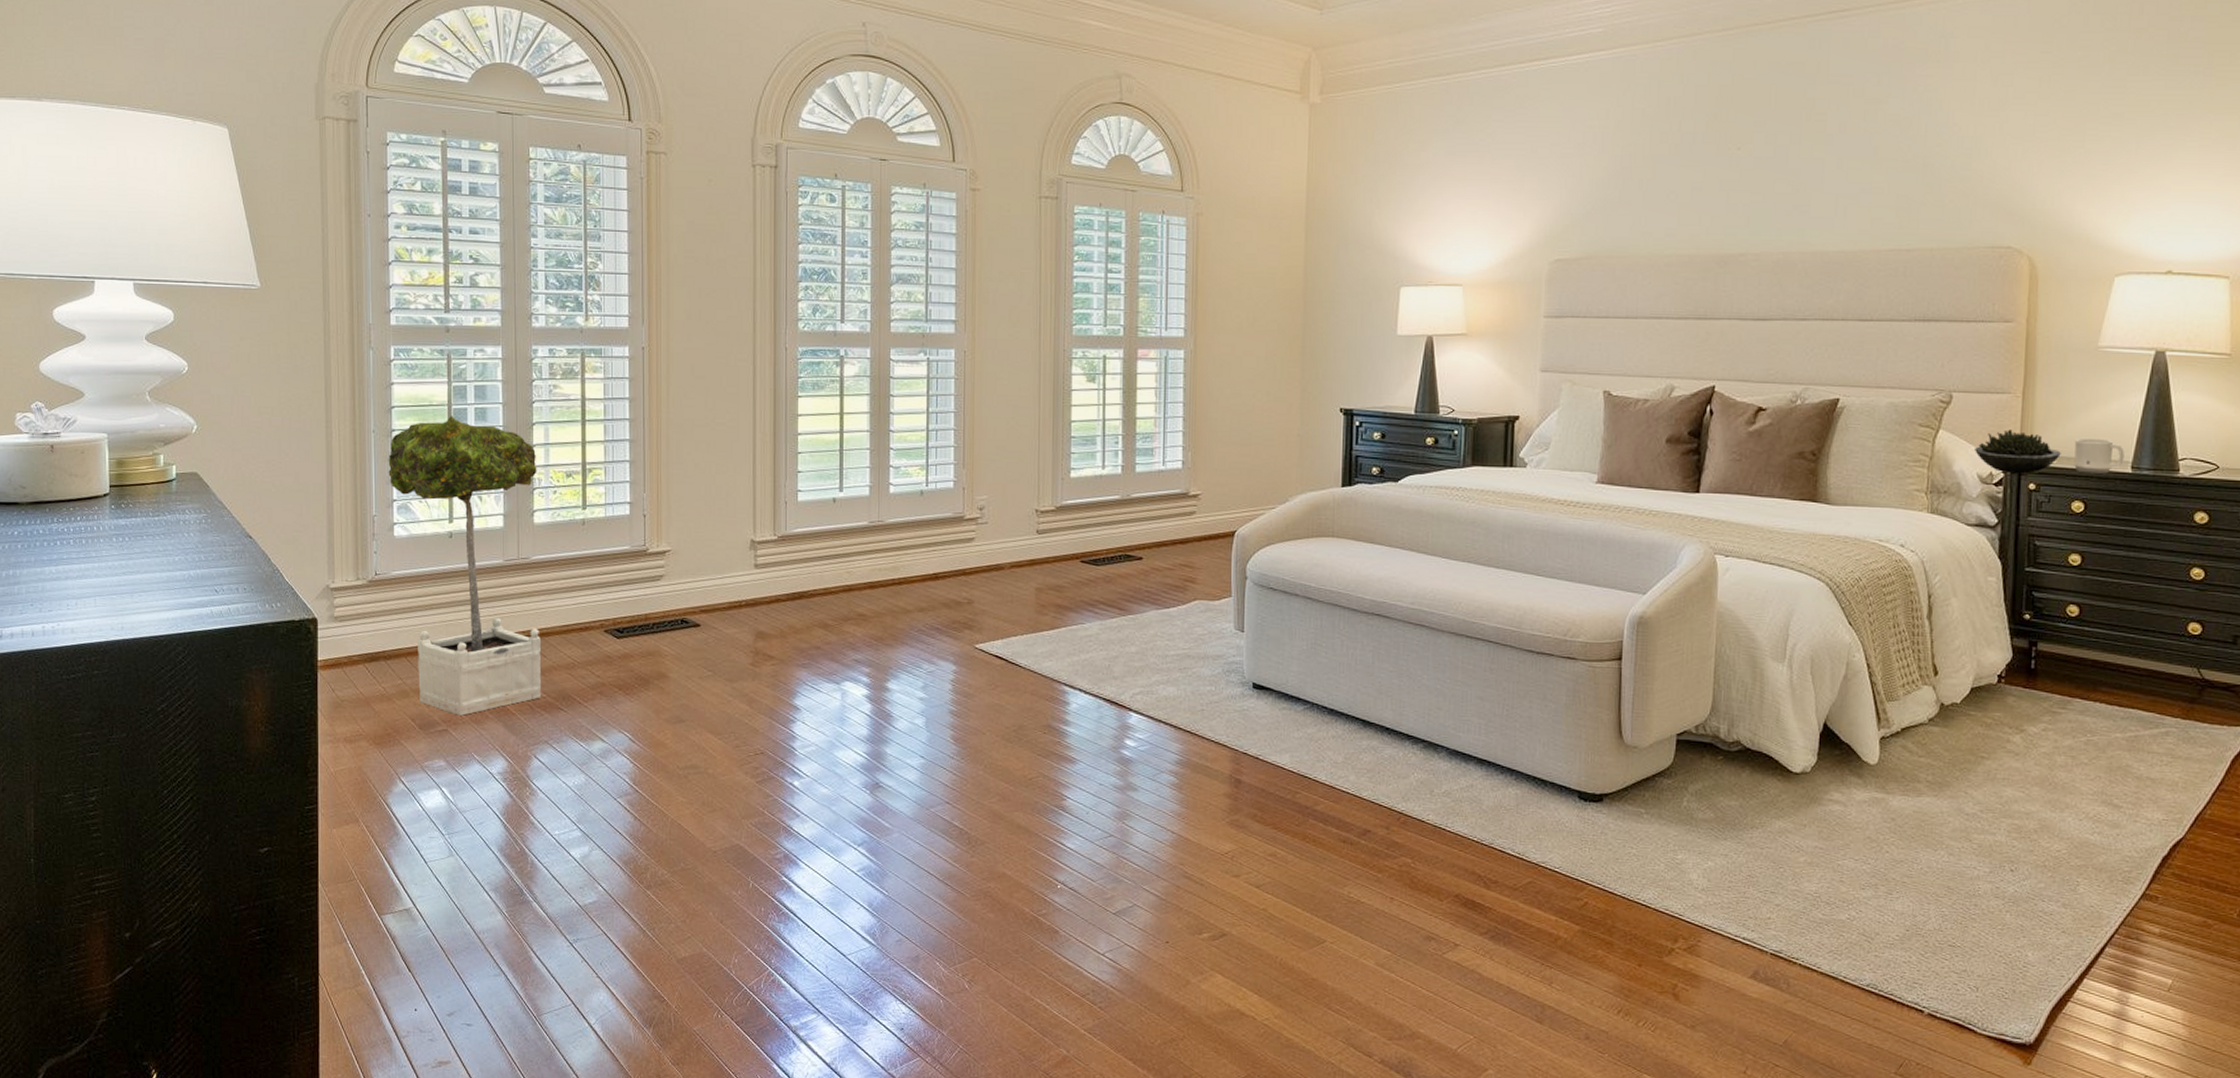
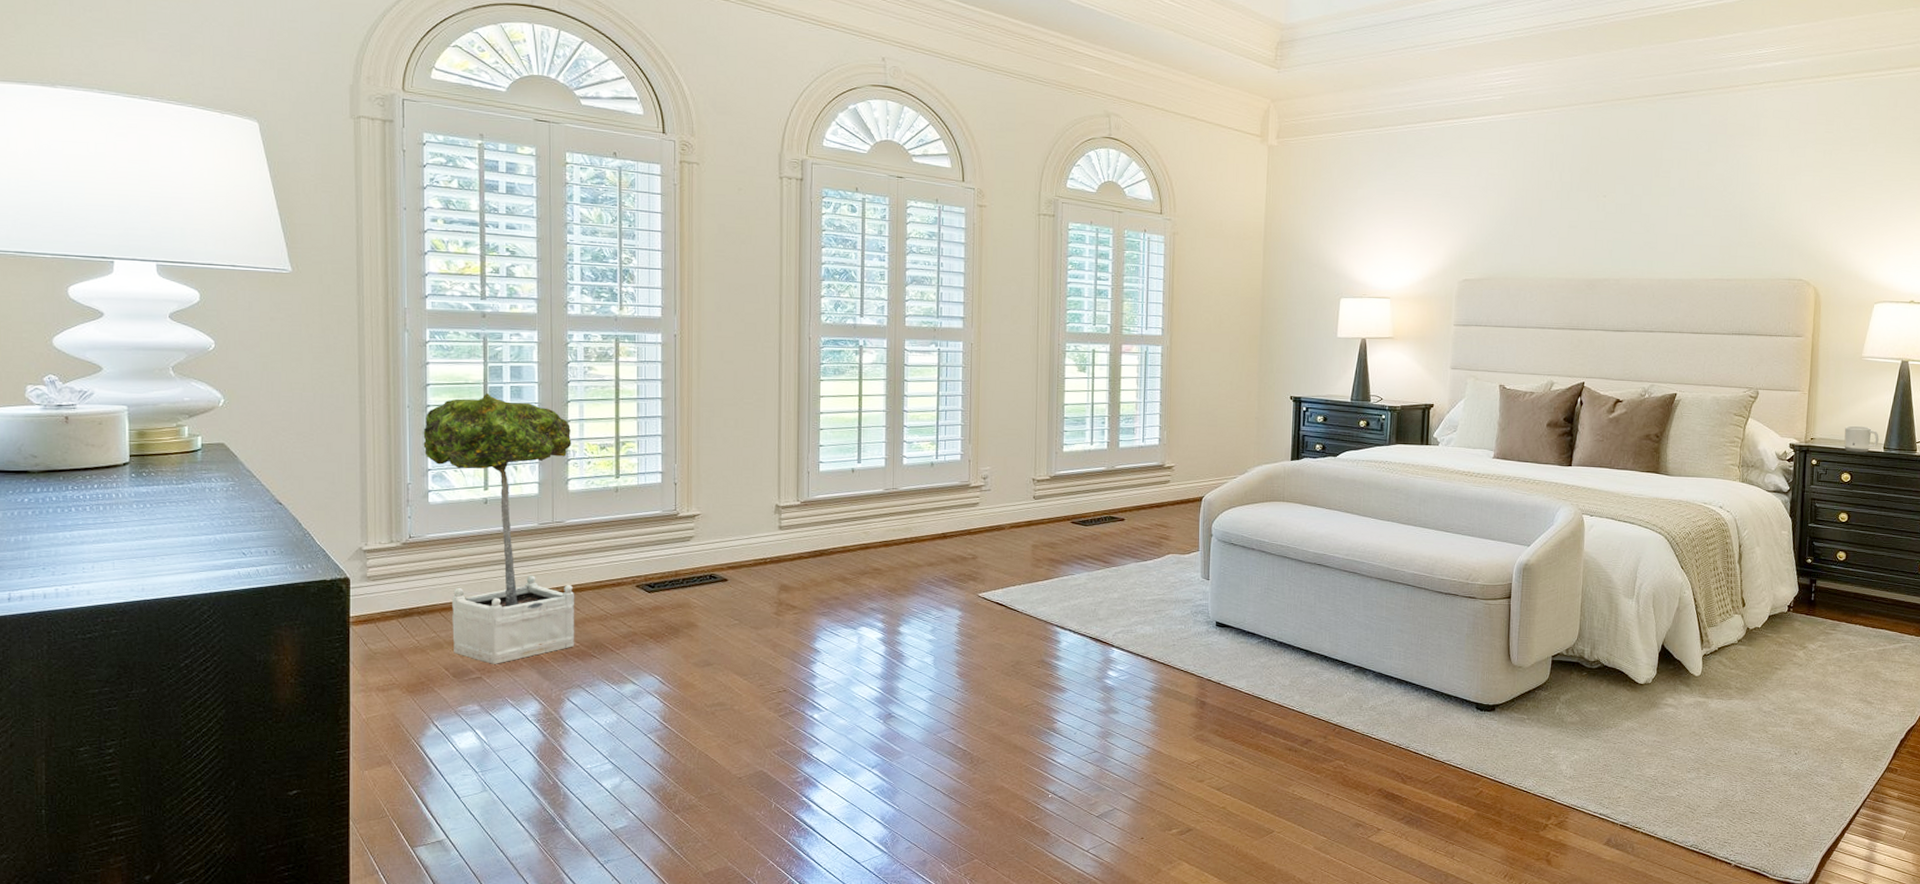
succulent plant: present [1975,429,2061,473] -> none [1774,419,1835,452]

